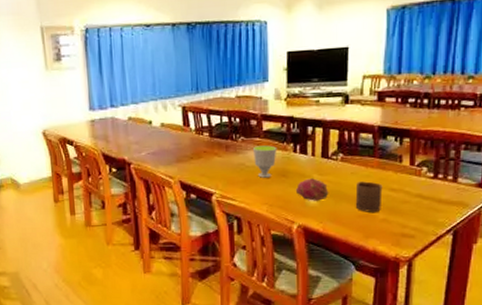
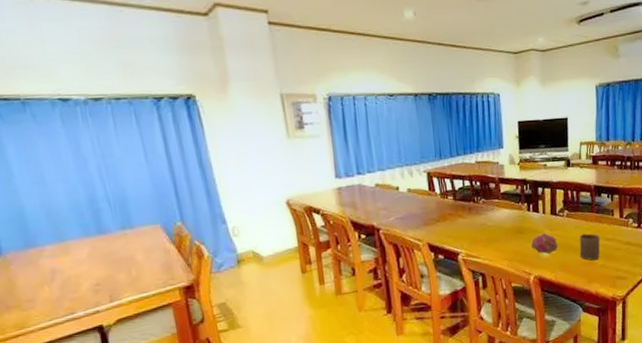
cup: present [253,145,277,178] -> none [493,205,514,236]

